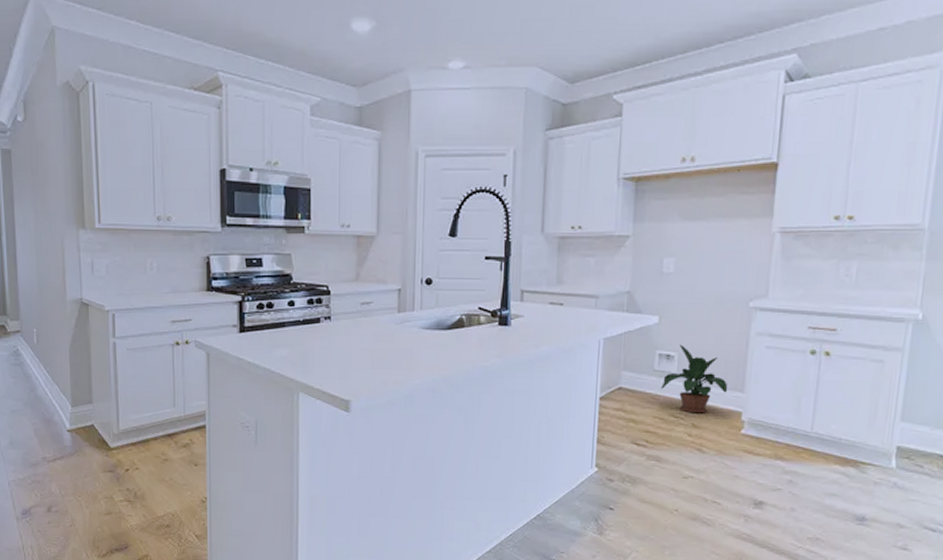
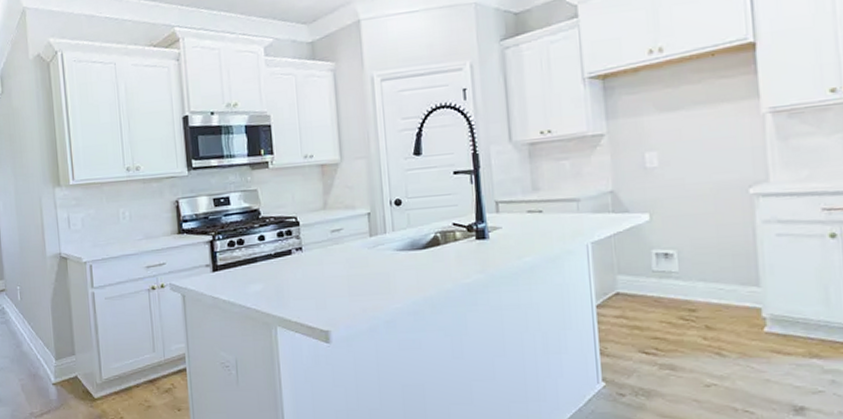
potted plant: present [661,344,728,413] -> none [663,241,741,314]

